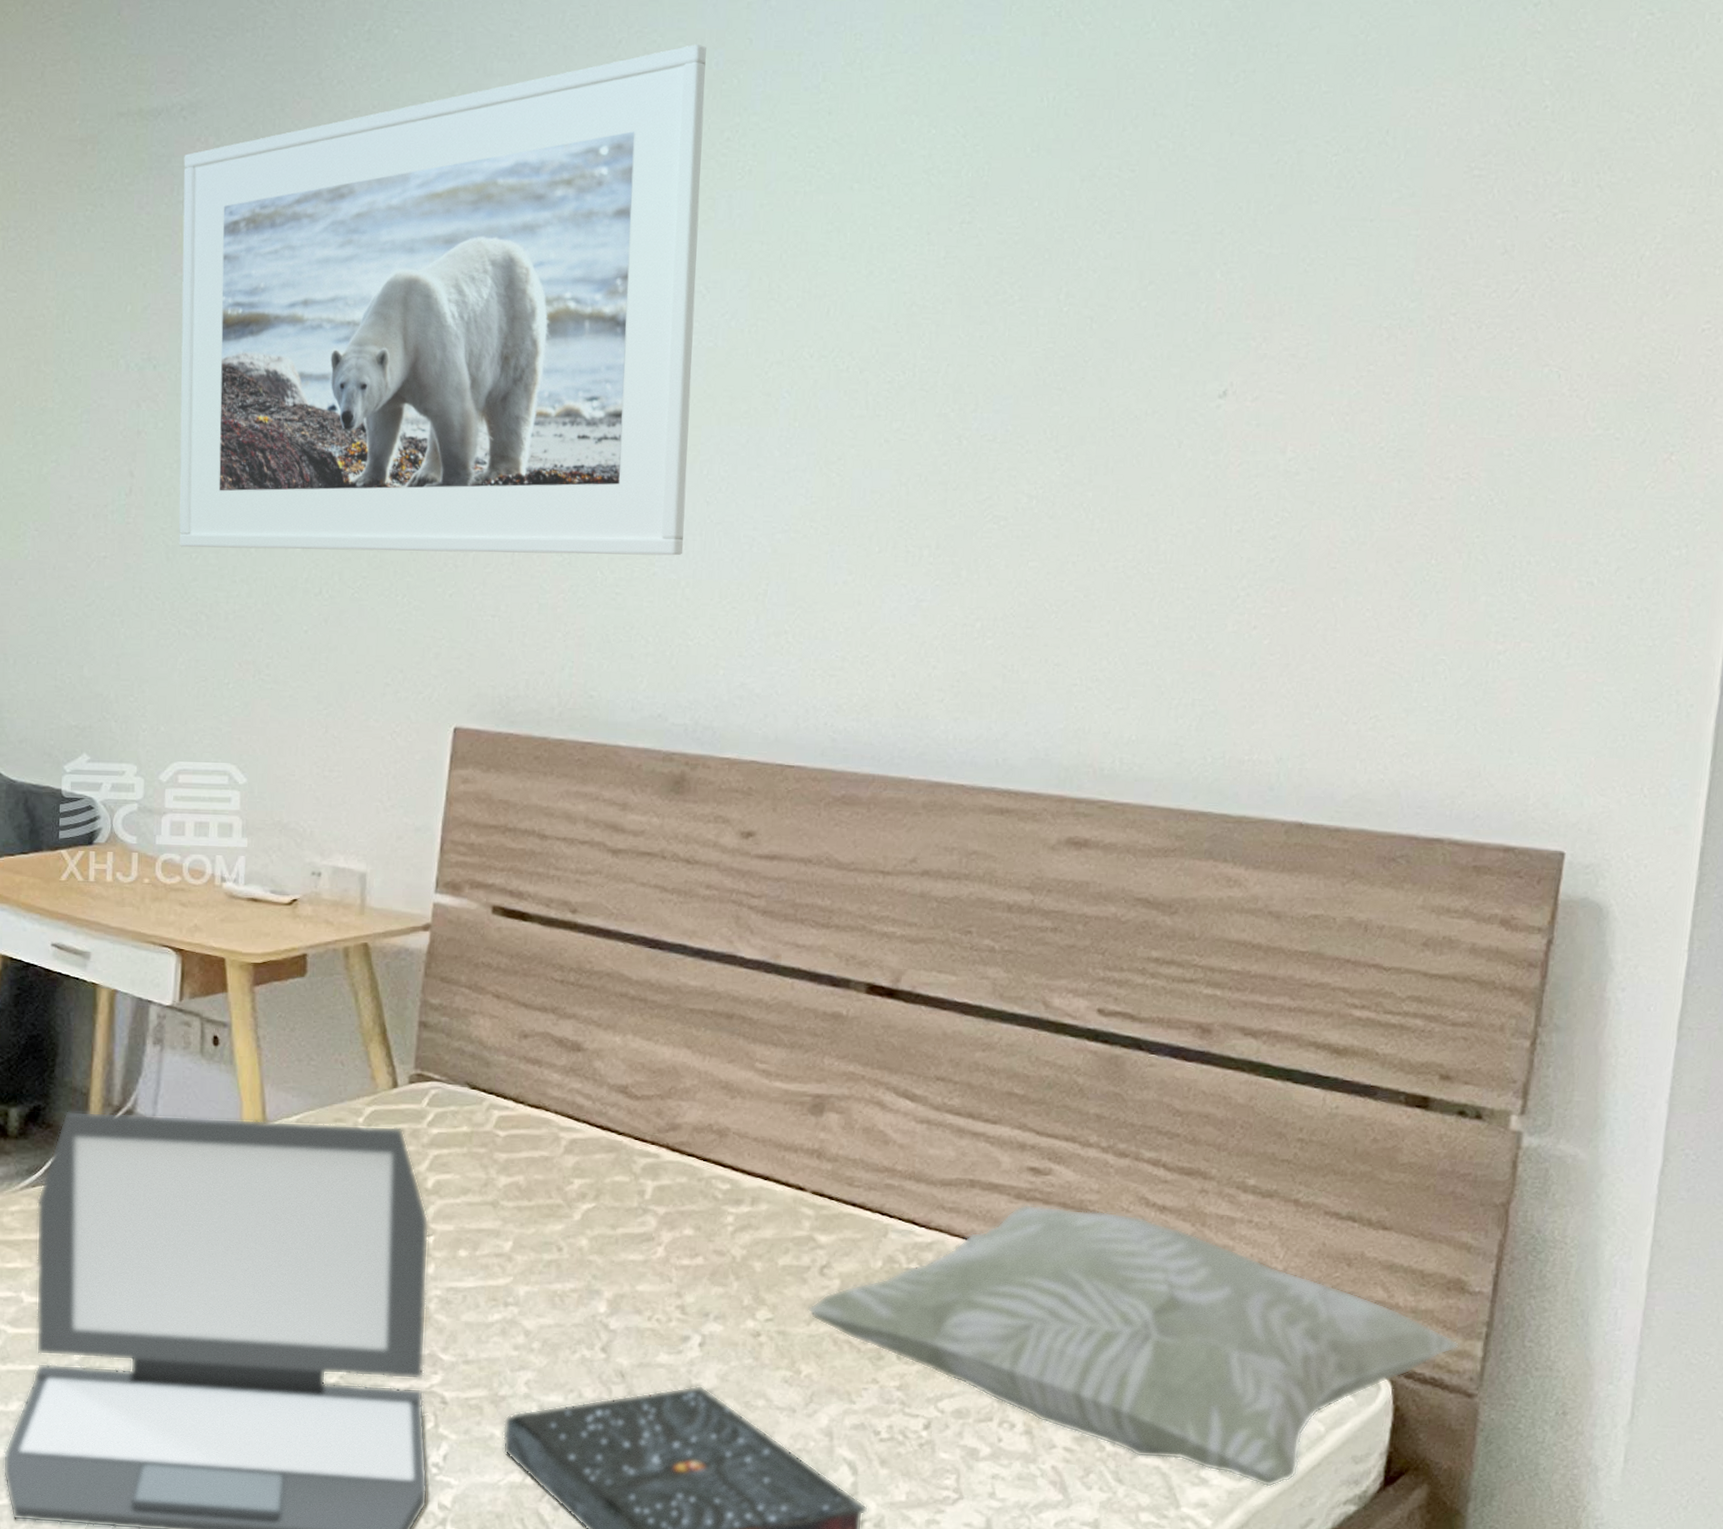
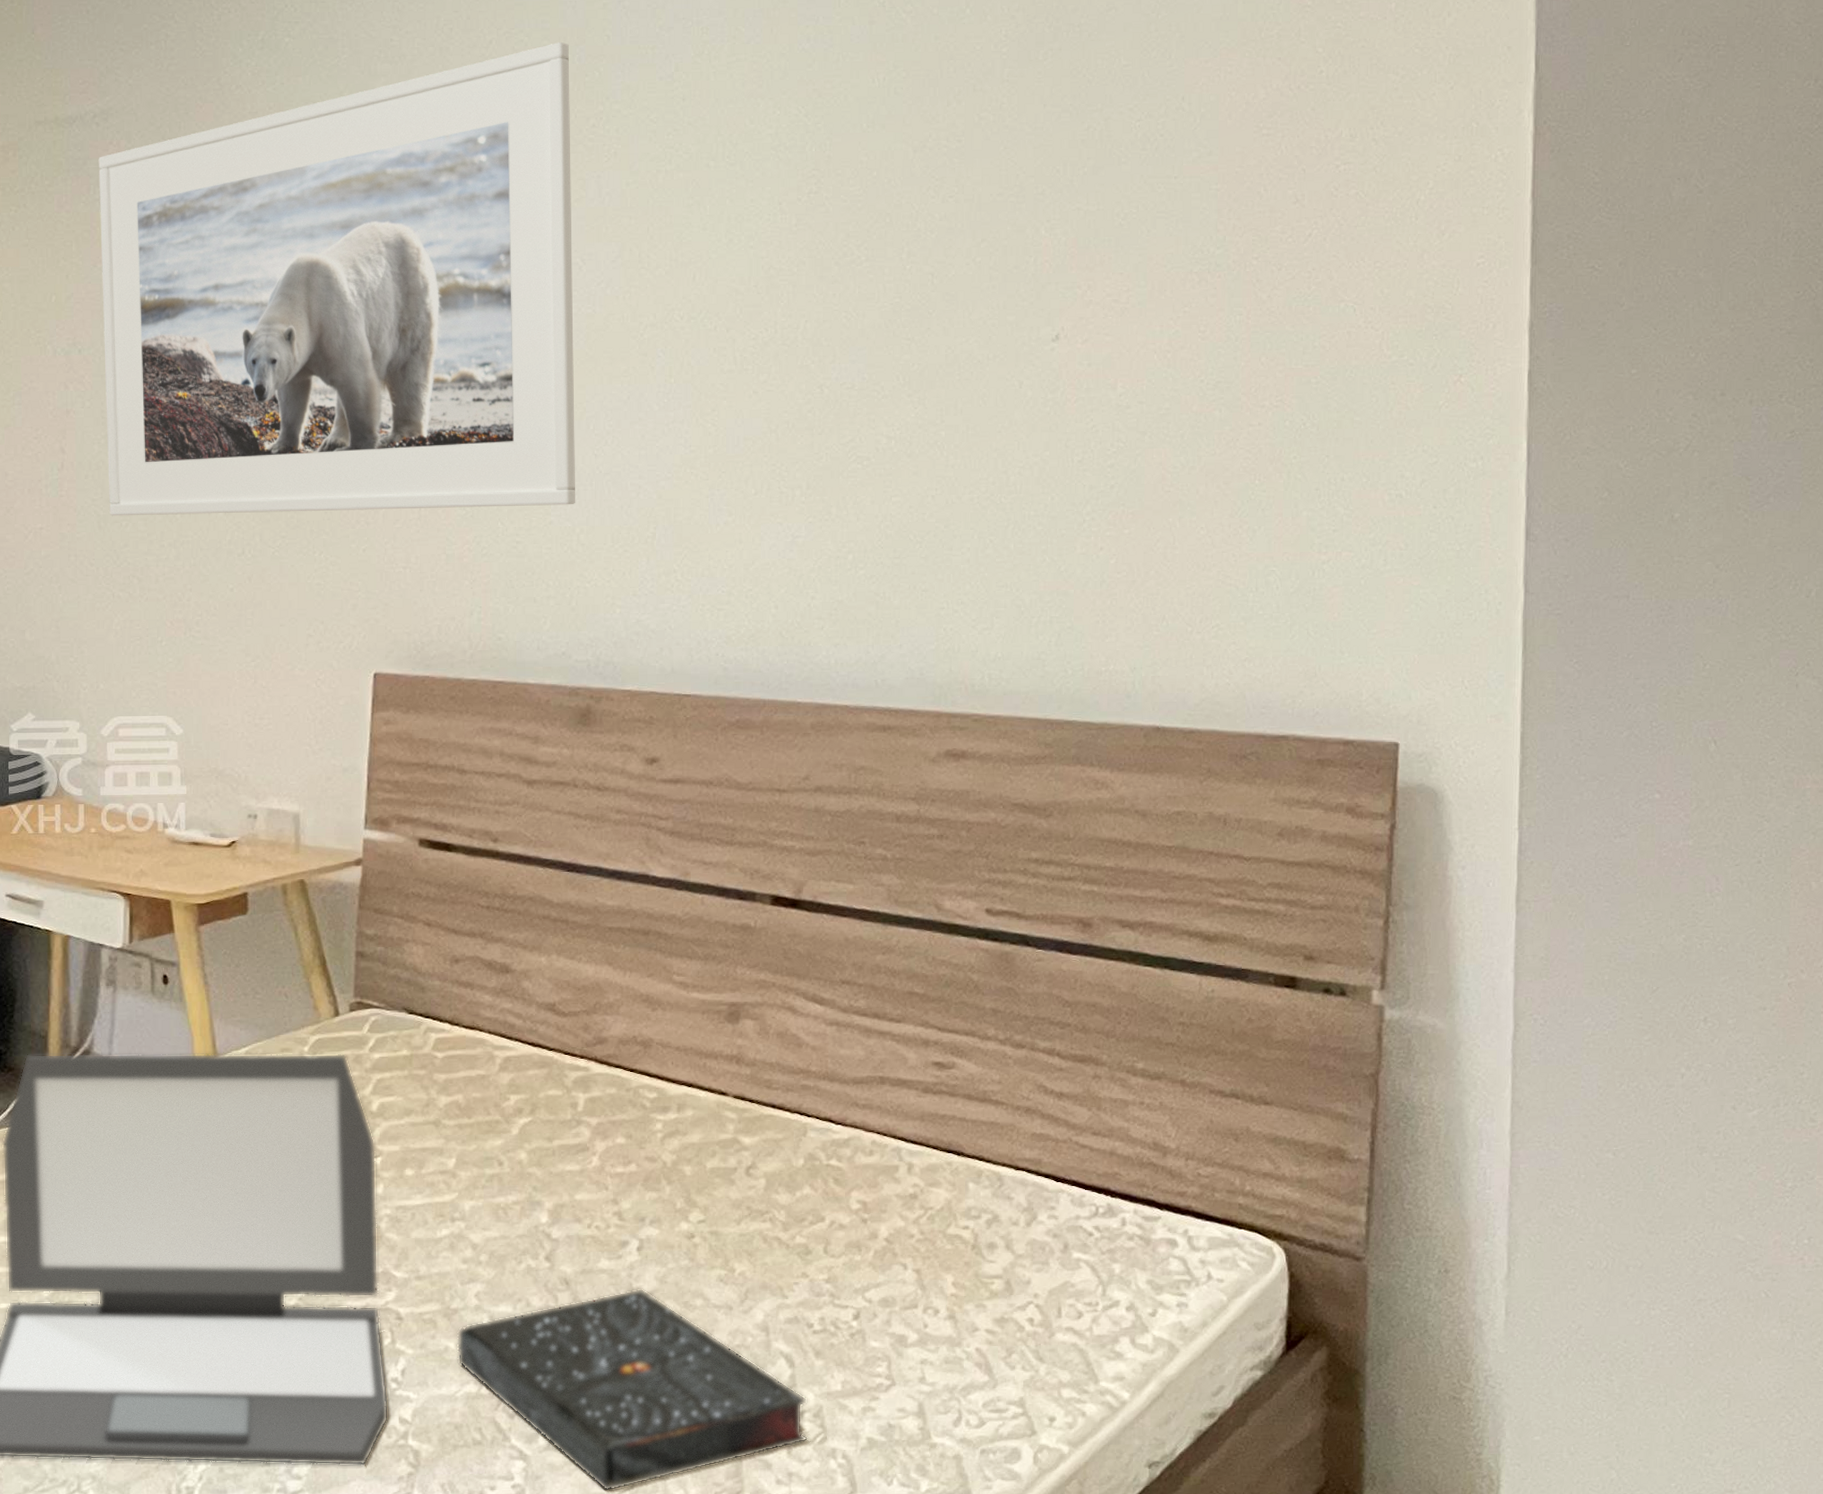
decorative pillow: present [807,1204,1459,1487] -> none [737,1097,1344,1357]

